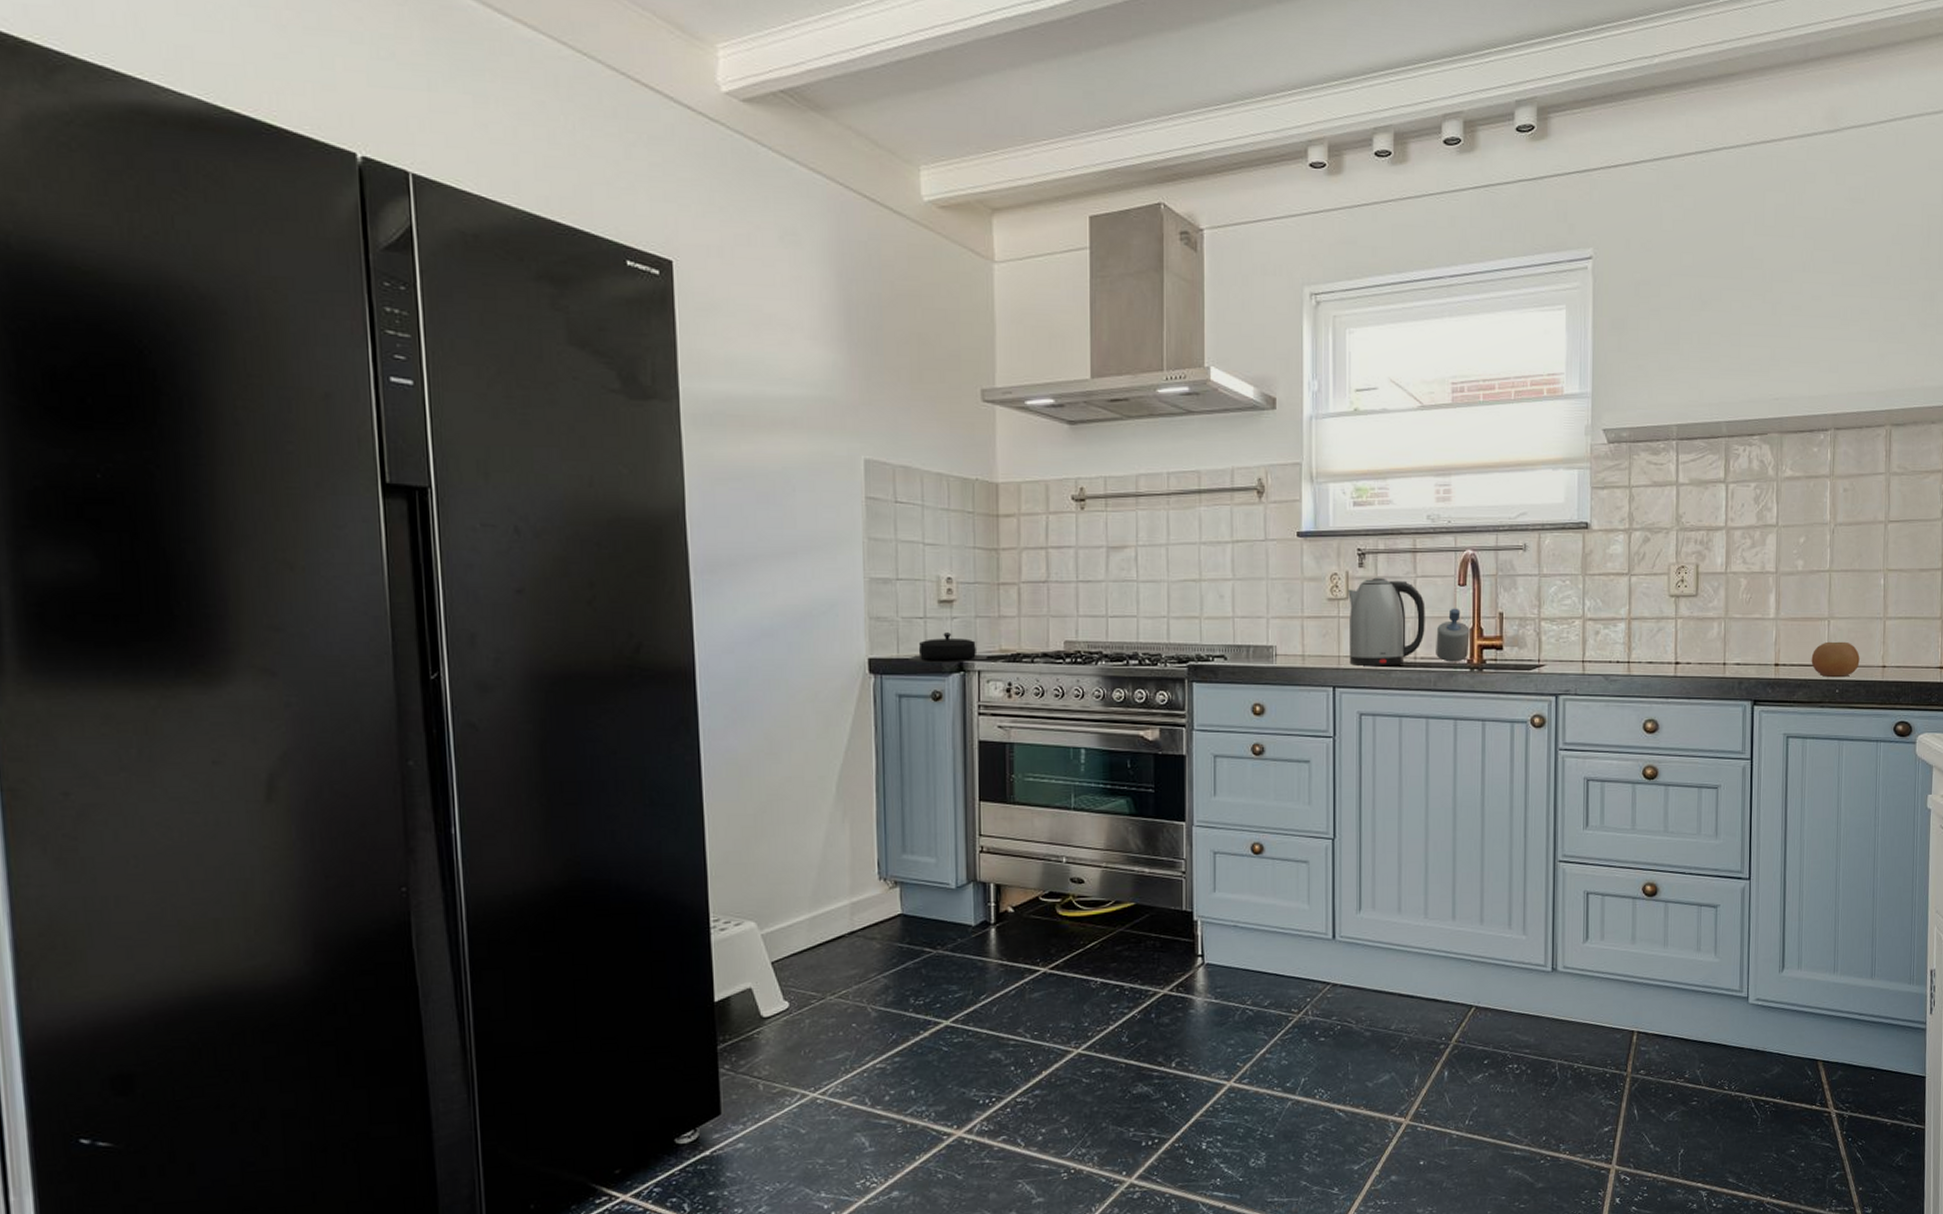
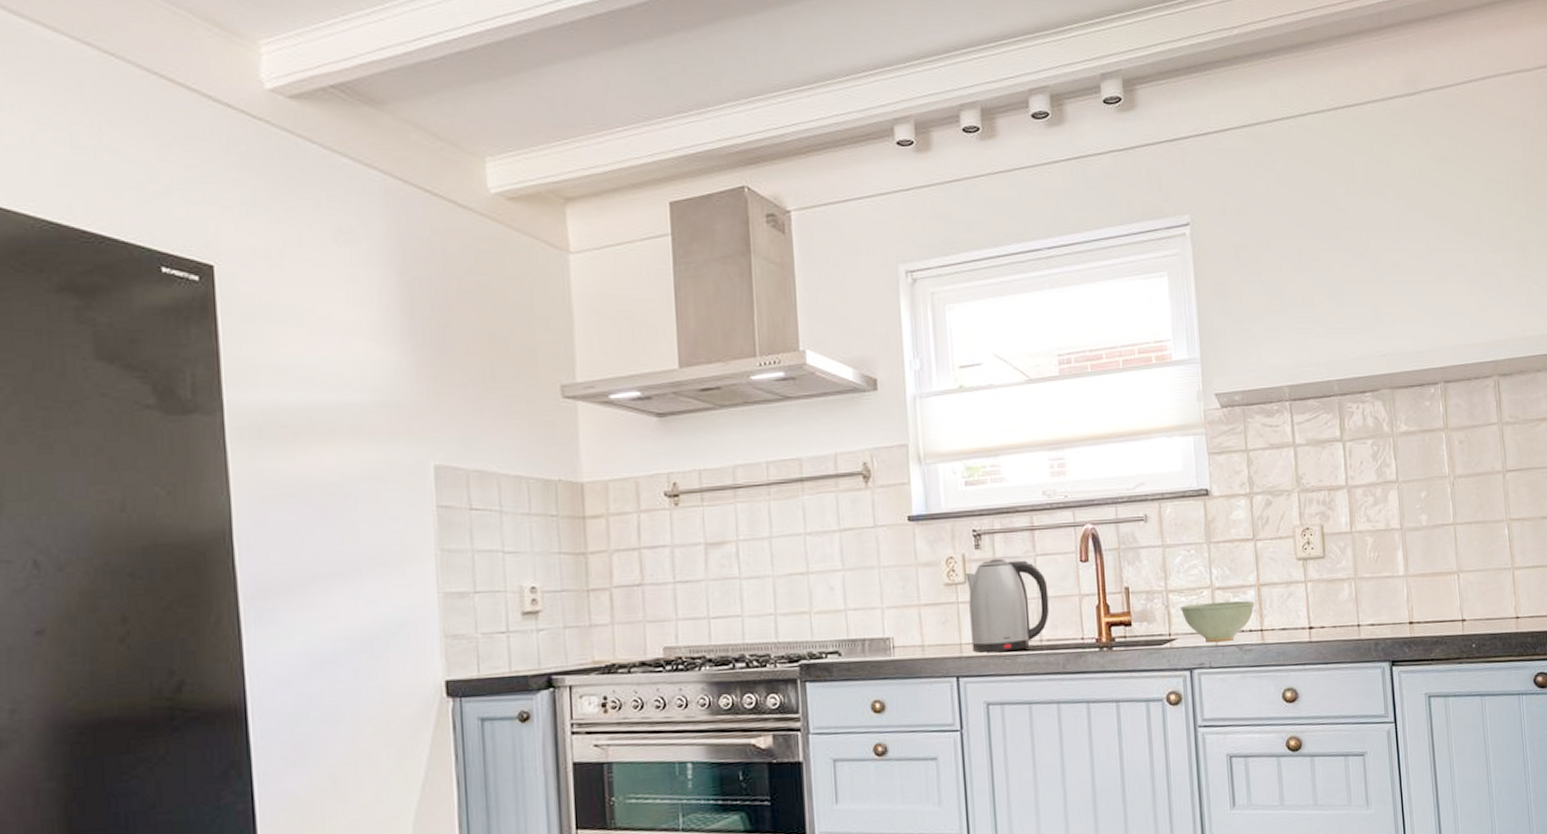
cooking pot: present [907,632,987,664] -> none [489,646,579,682]
soap dispenser: present [1436,608,1470,662] -> none [1061,585,1097,643]
bowl: none [1550,632,1624,671] -> present [1179,600,1255,644]
fruit: present [1811,641,1860,678] -> none [1444,594,1493,633]

